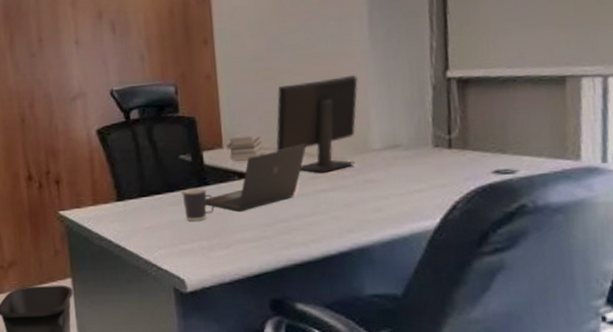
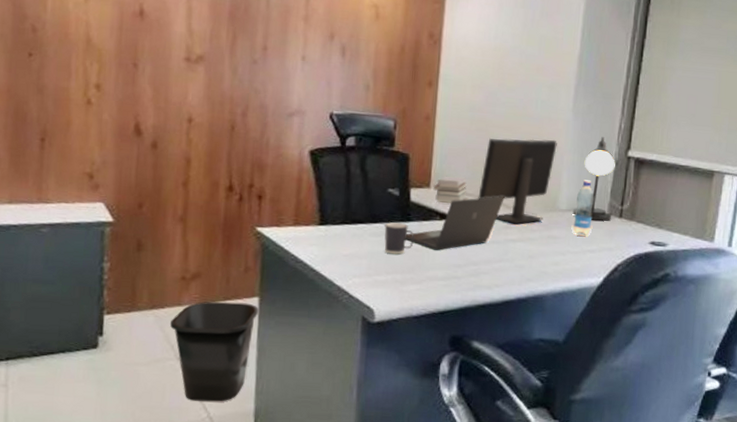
desk lamp: none [389,61,439,156] -> present [572,137,615,221]
bottle: none [391,112,415,176] -> present [573,180,594,237]

